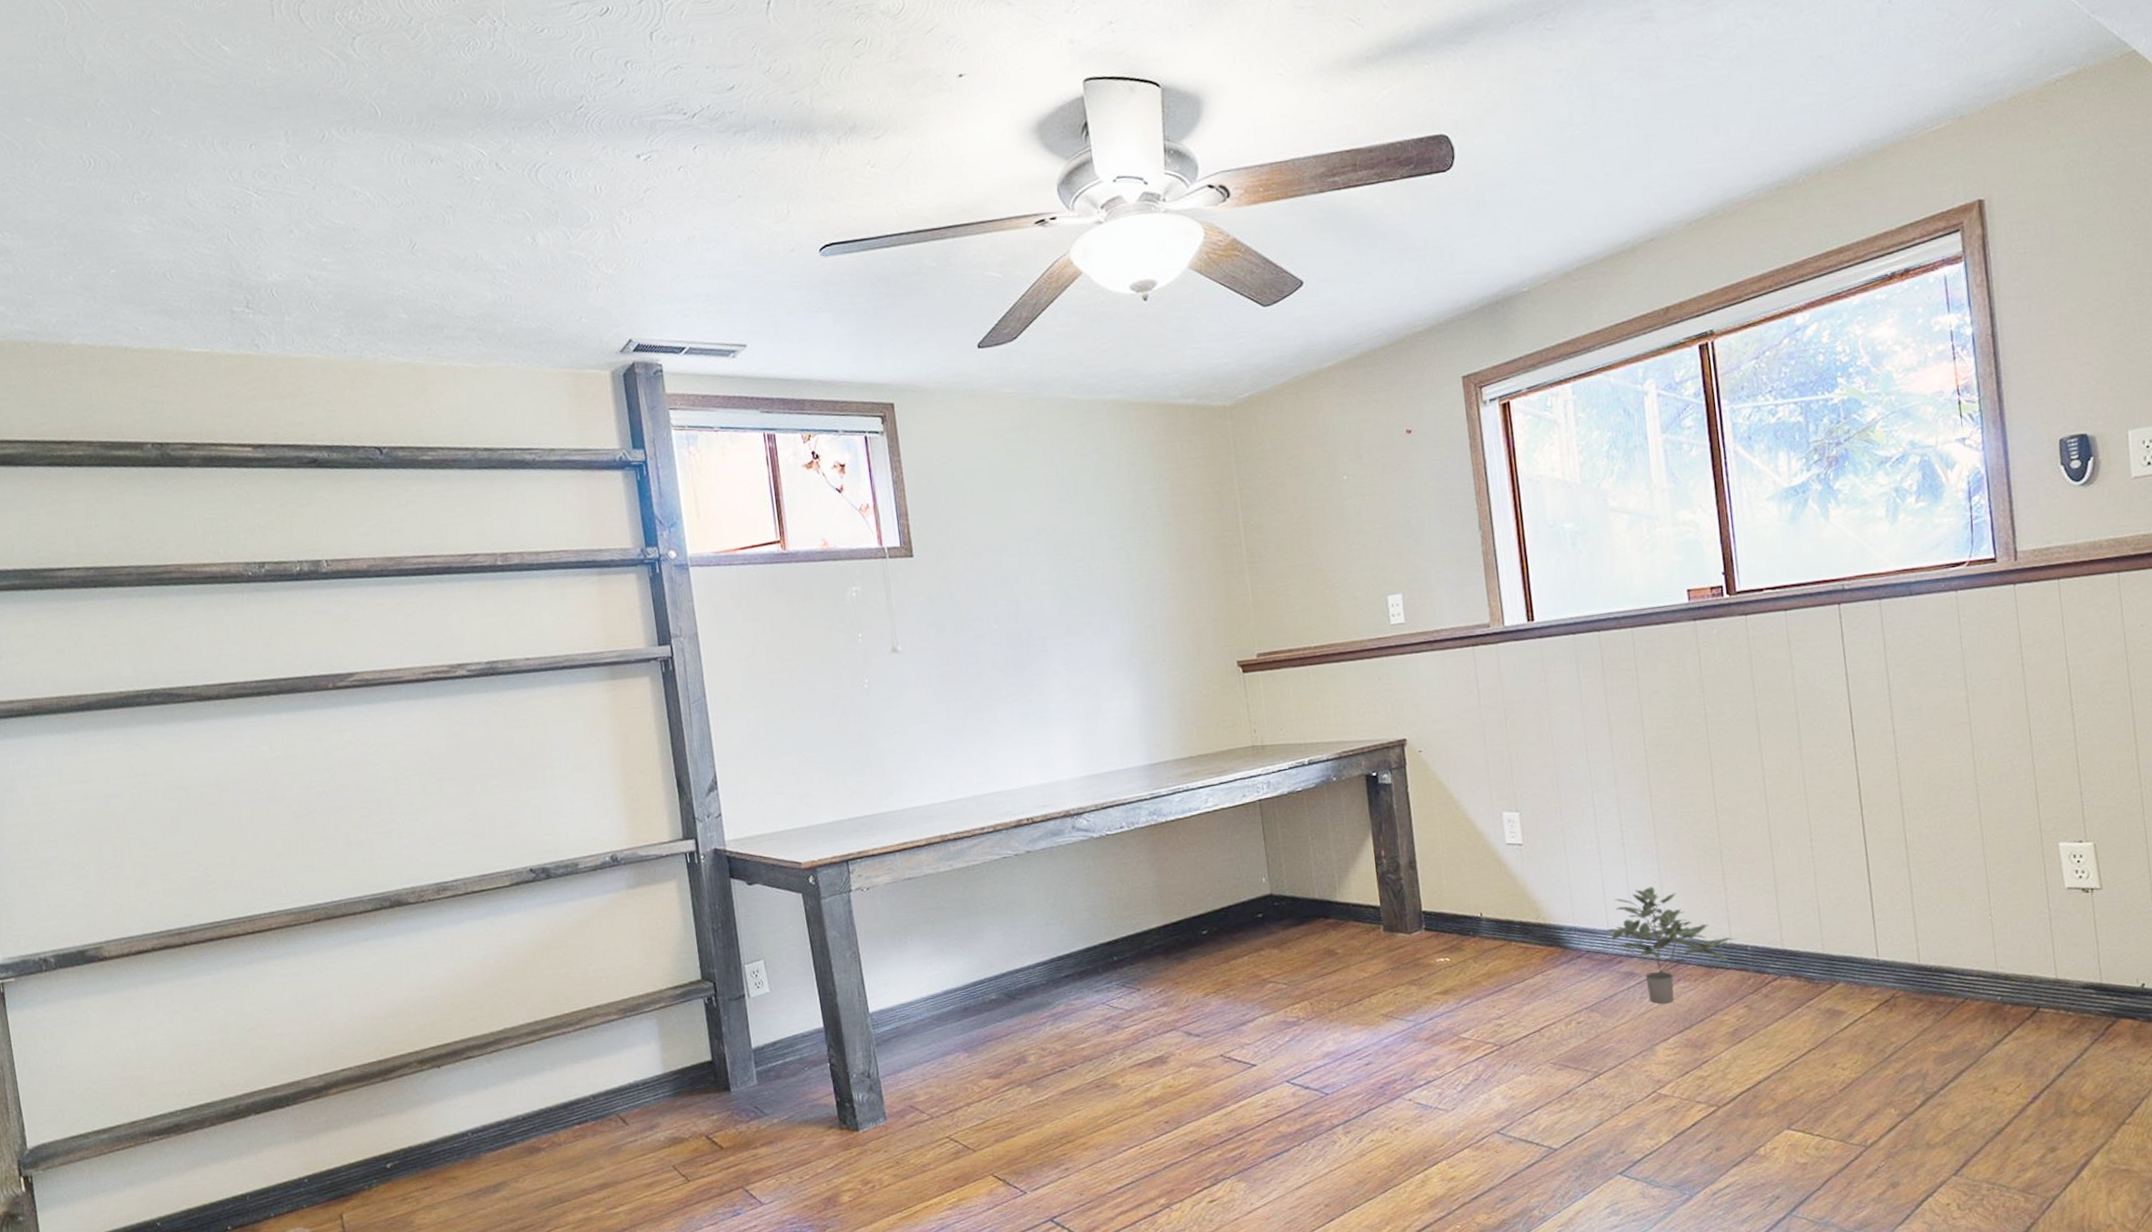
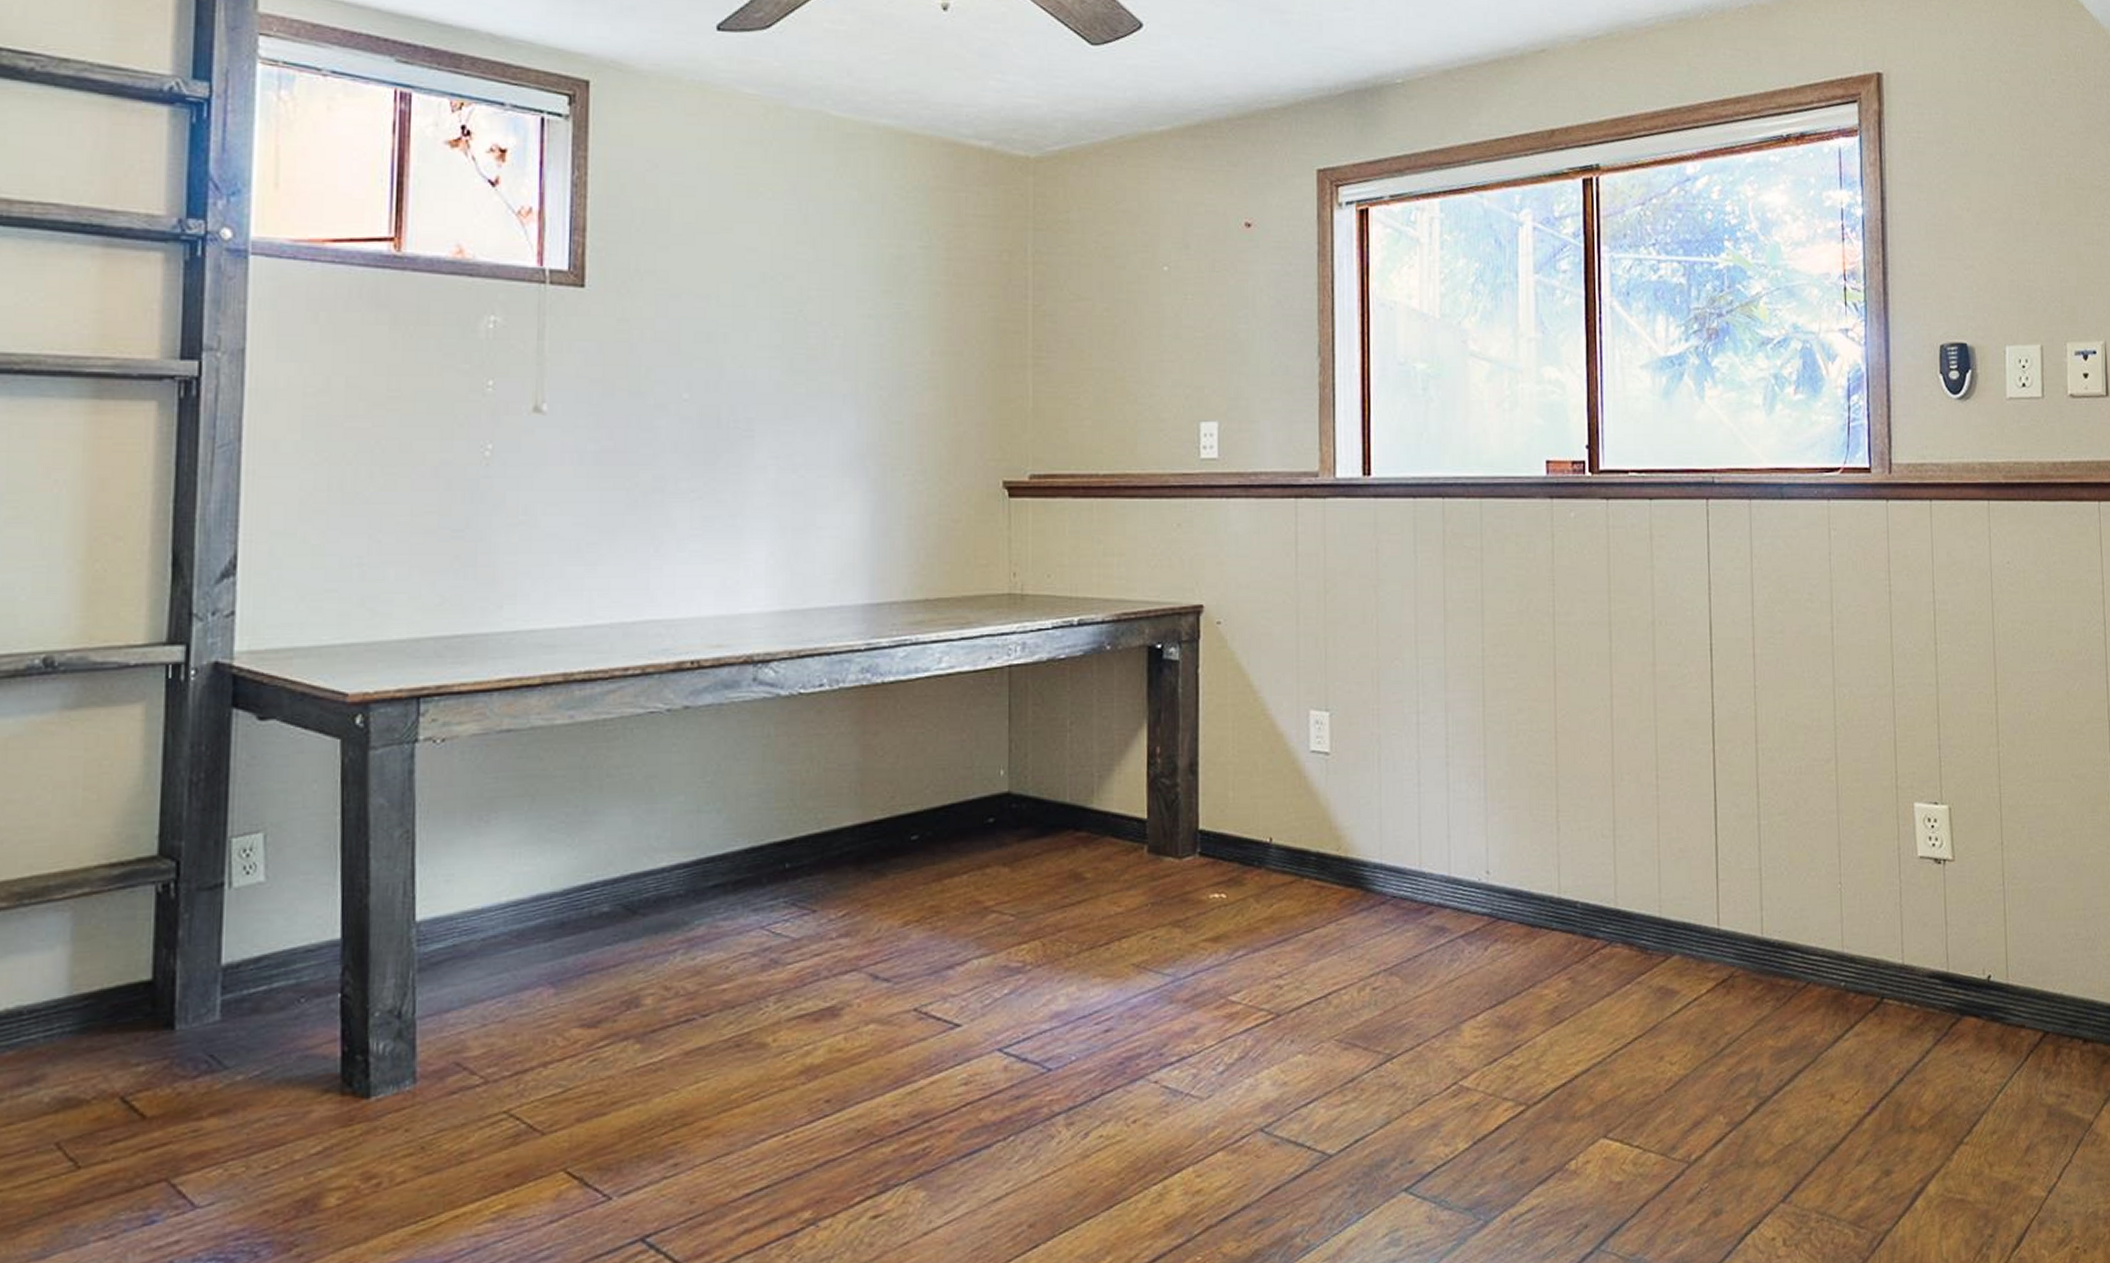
potted plant: present [1605,886,1734,1004] -> none [1416,820,1563,969]

